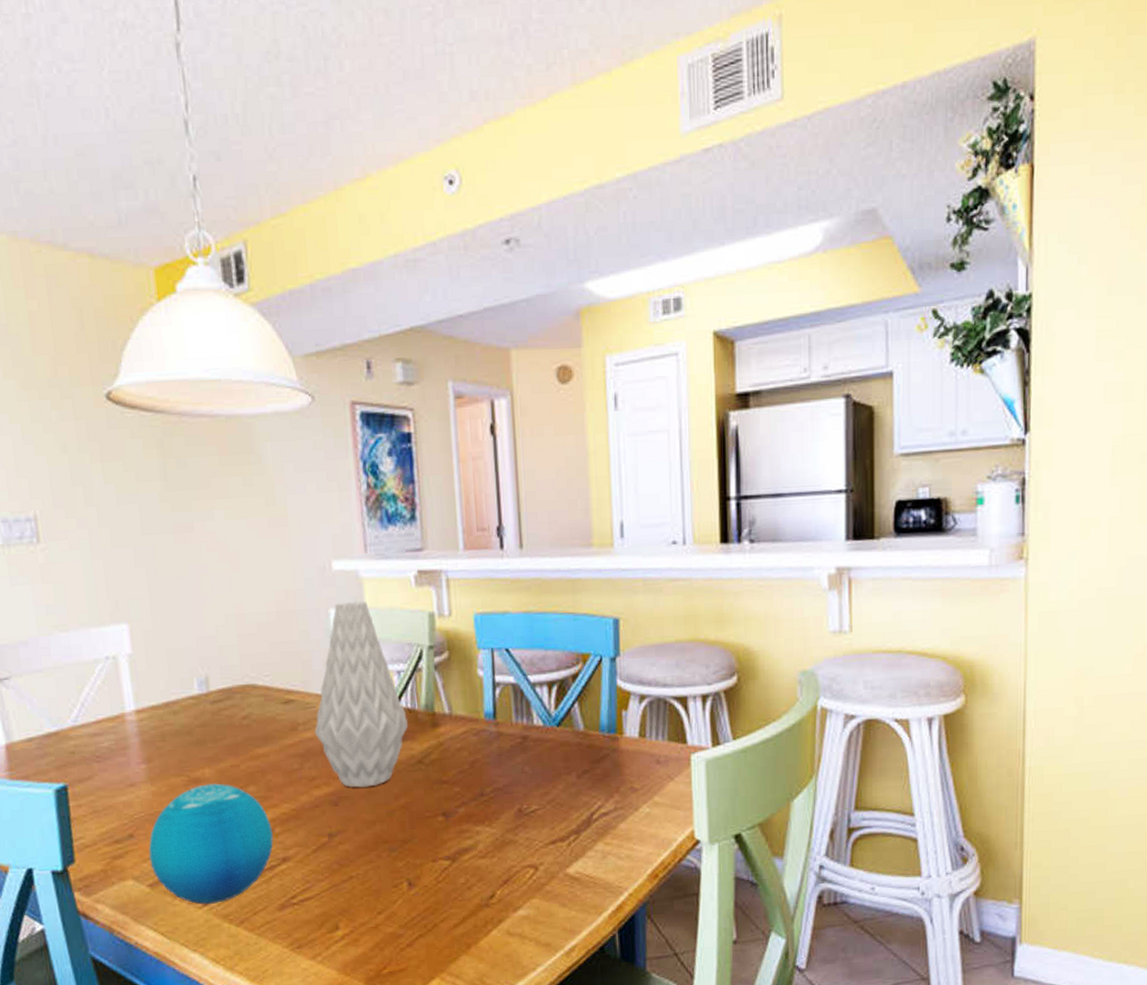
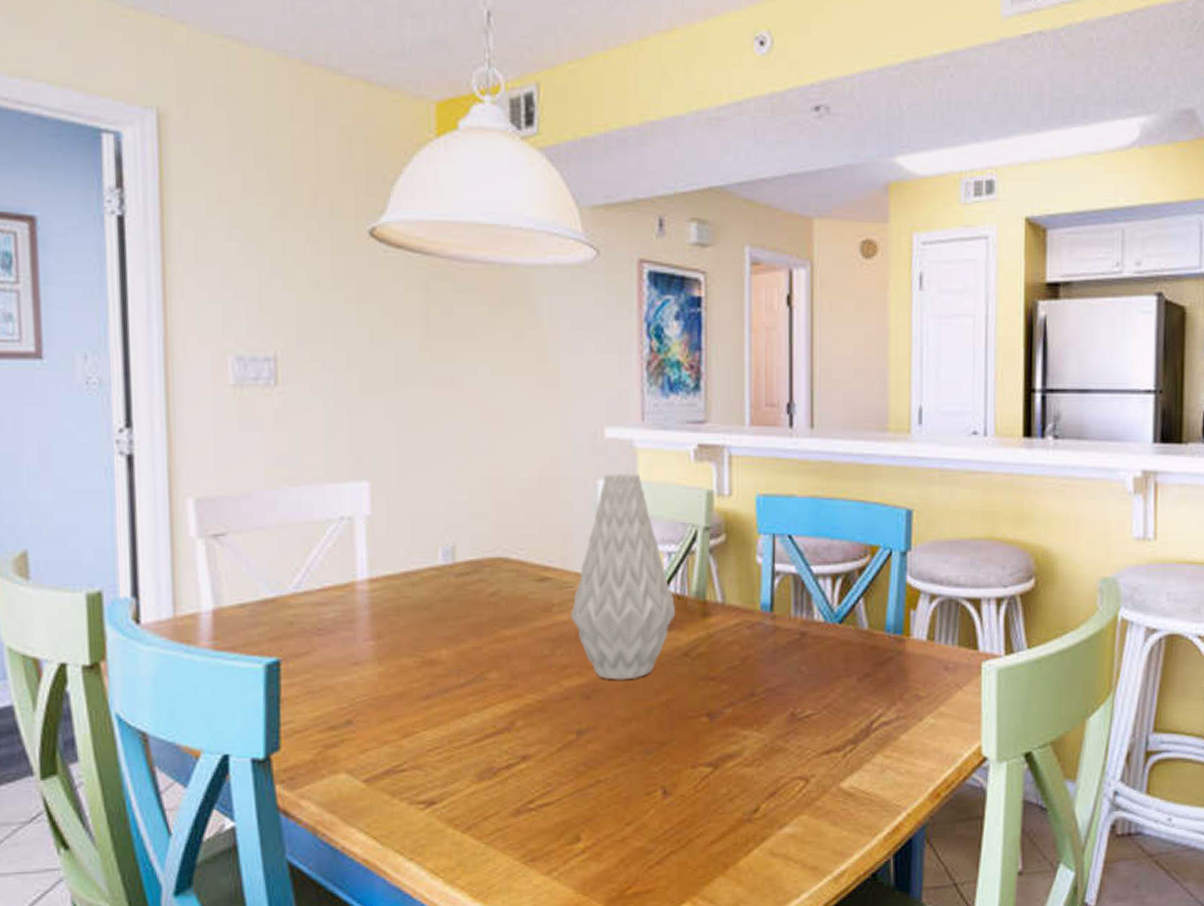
decorative orb: present [148,783,274,904] -> none [367,667,513,805]

